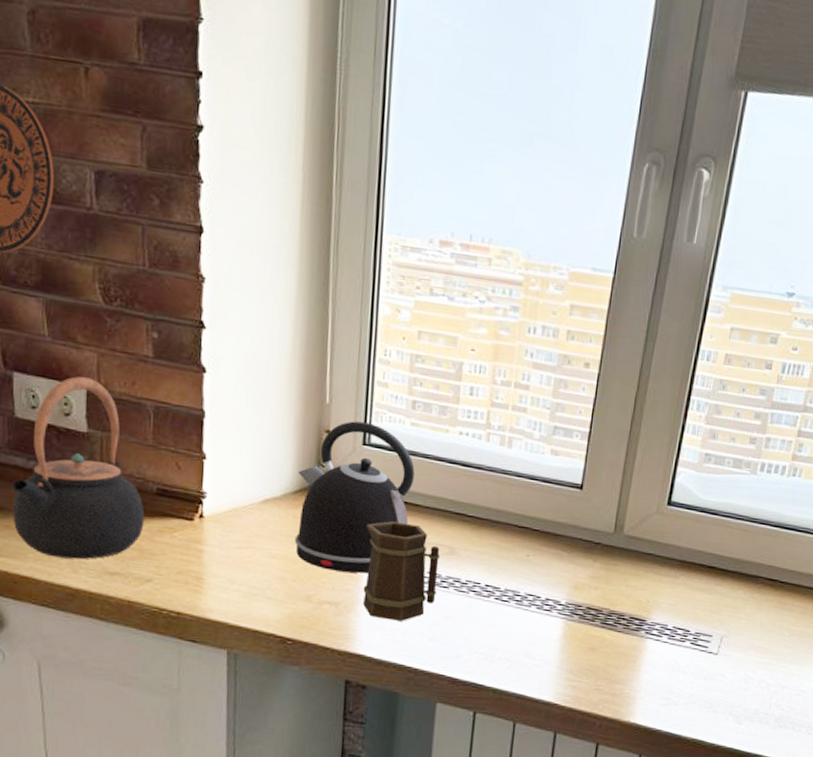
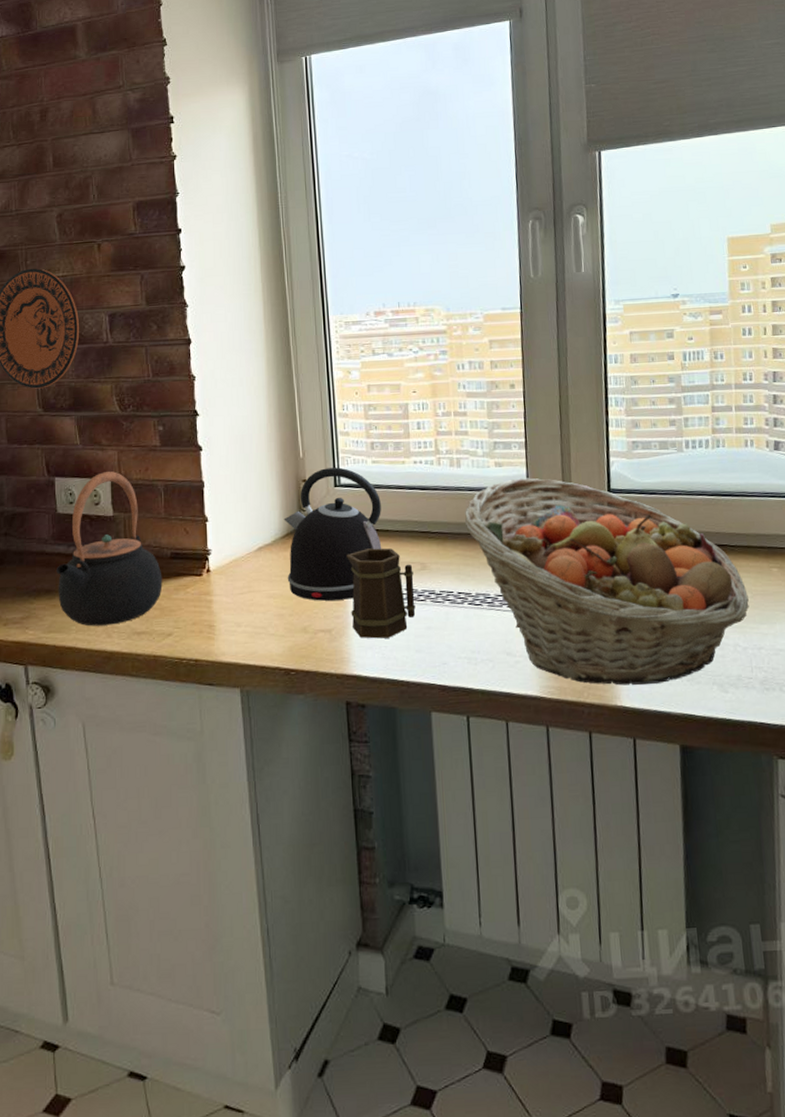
fruit basket: none [505,471,785,707] -> present [464,478,749,686]

